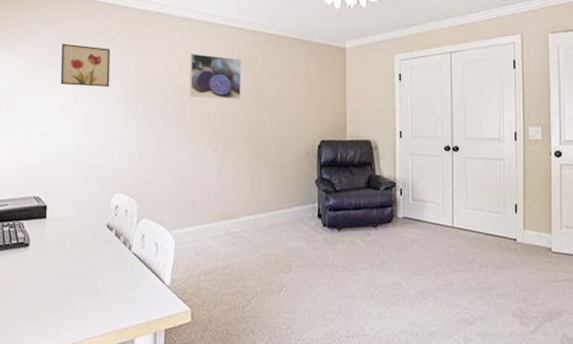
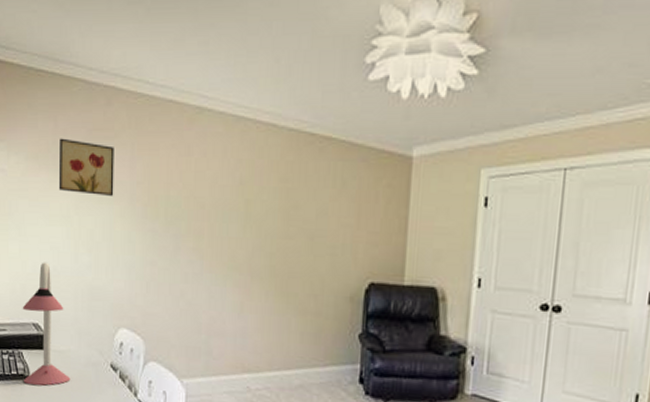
desk lamp: none [23,144,70,250] -> present [22,262,71,386]
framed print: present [189,53,241,99] -> none [206,156,272,221]

